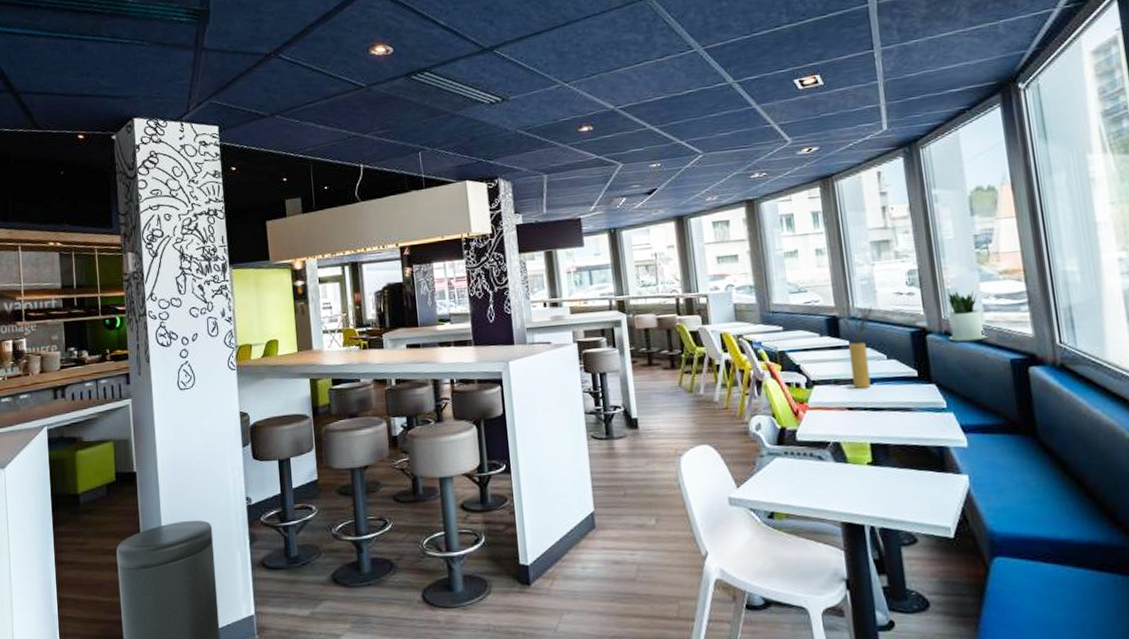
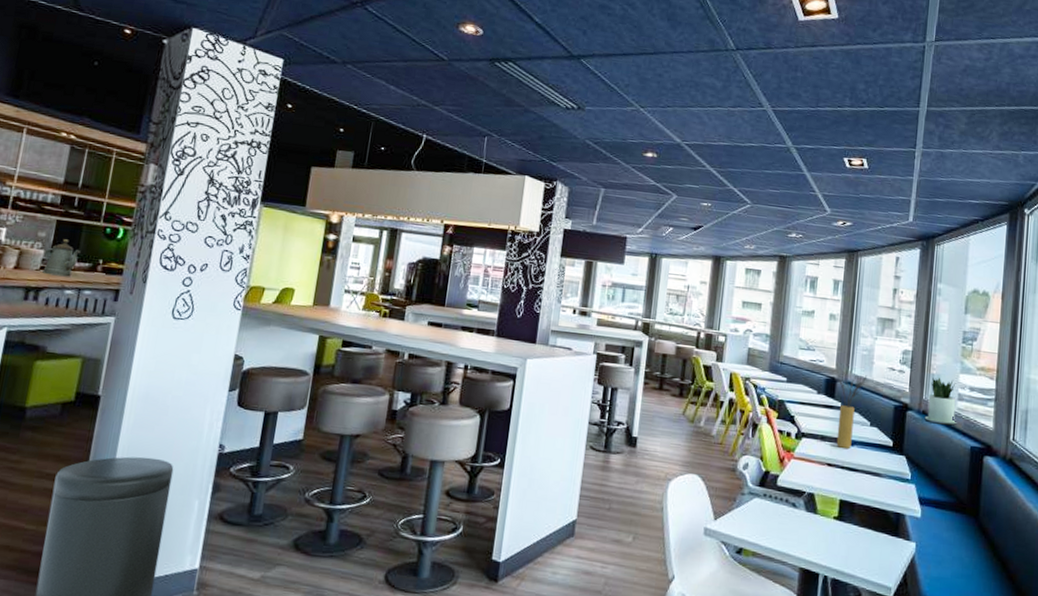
coffee pot: none [61,337,90,373] -> present [41,239,81,277]

